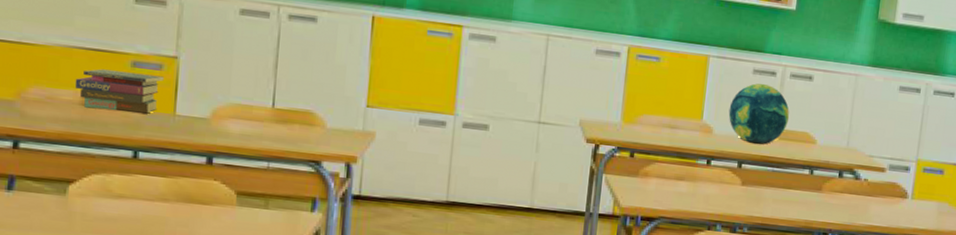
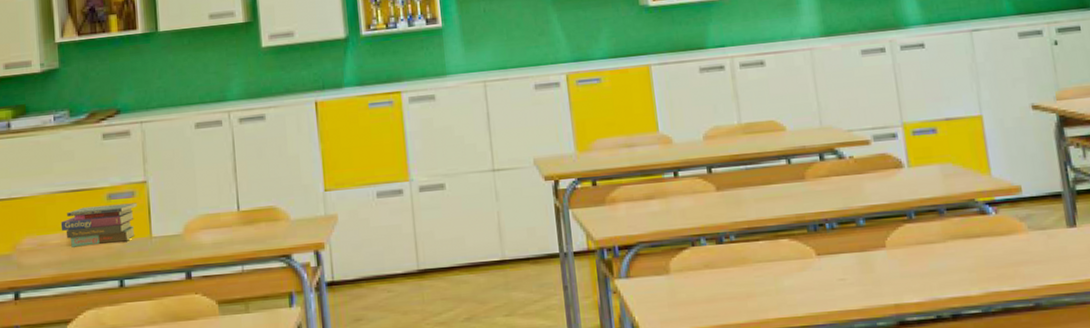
globe: present [728,83,790,145] -> none [683,80,750,146]

